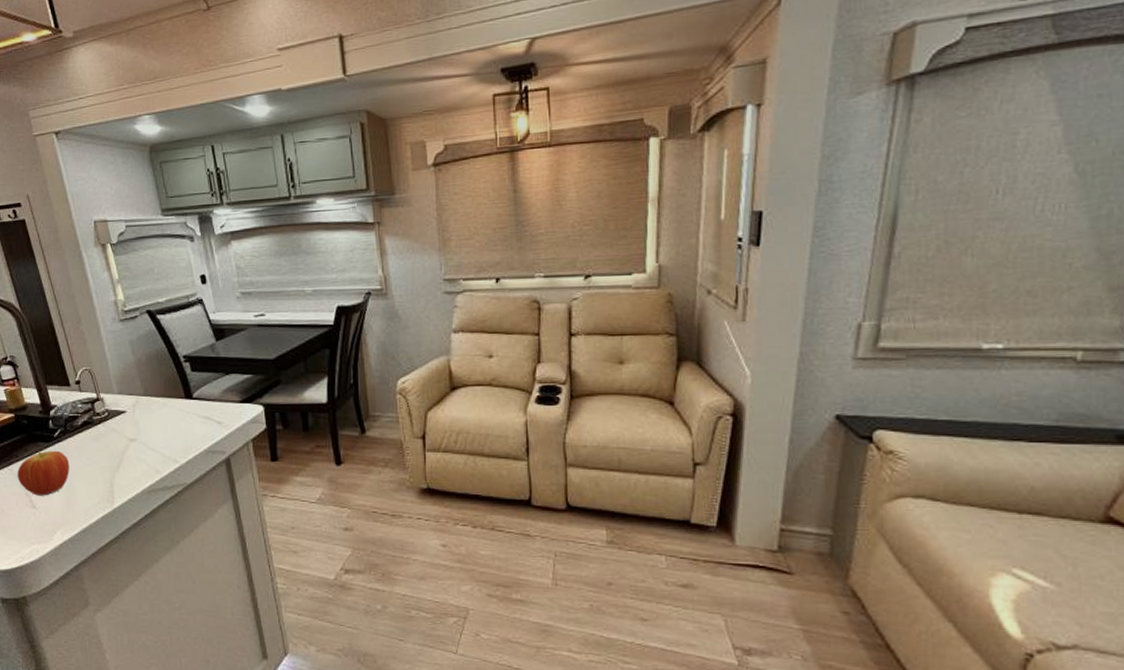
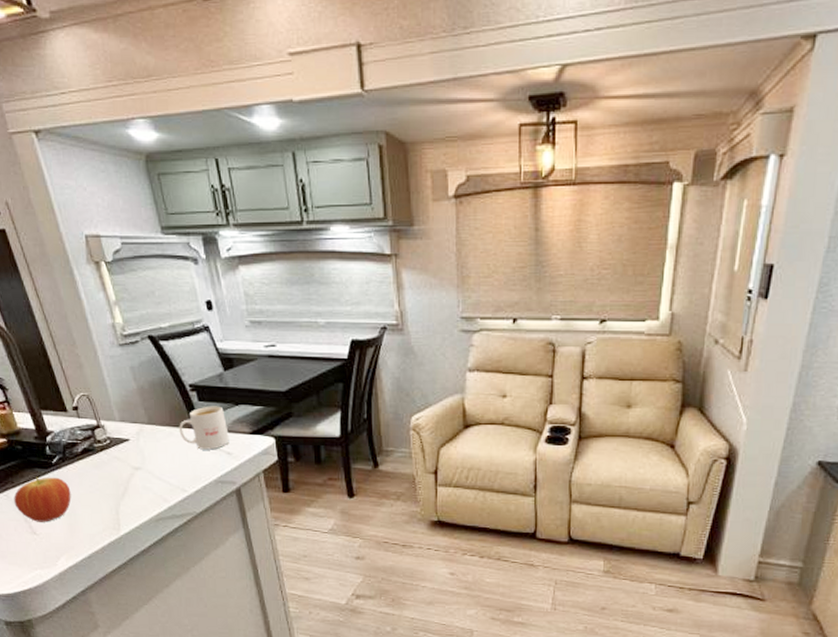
mug: none [172,375,221,420] -> present [179,406,231,450]

